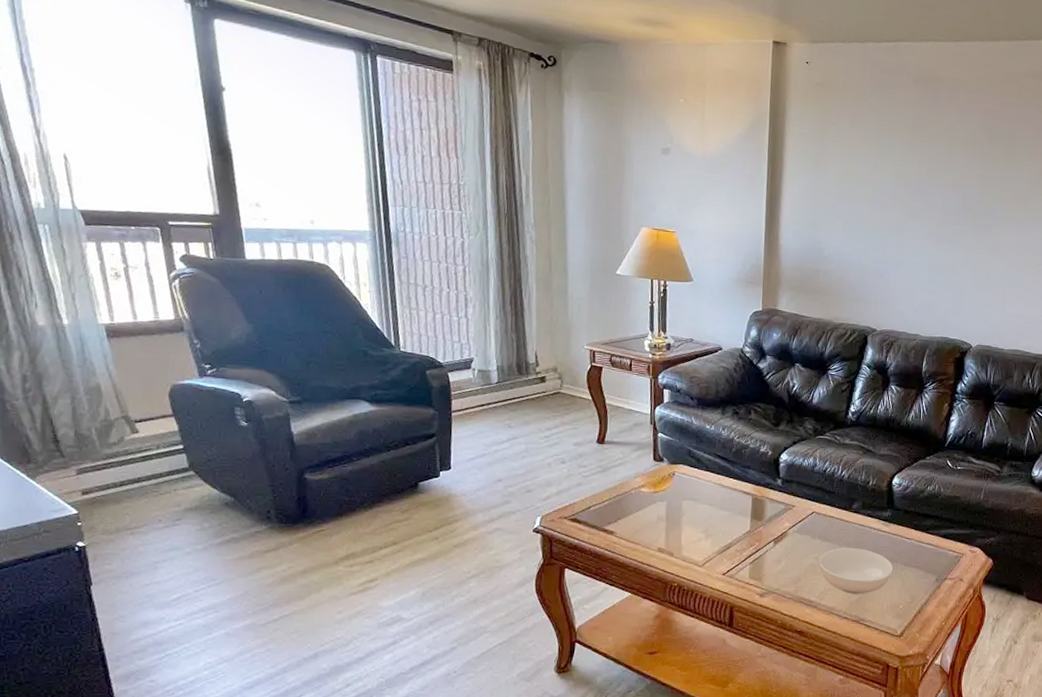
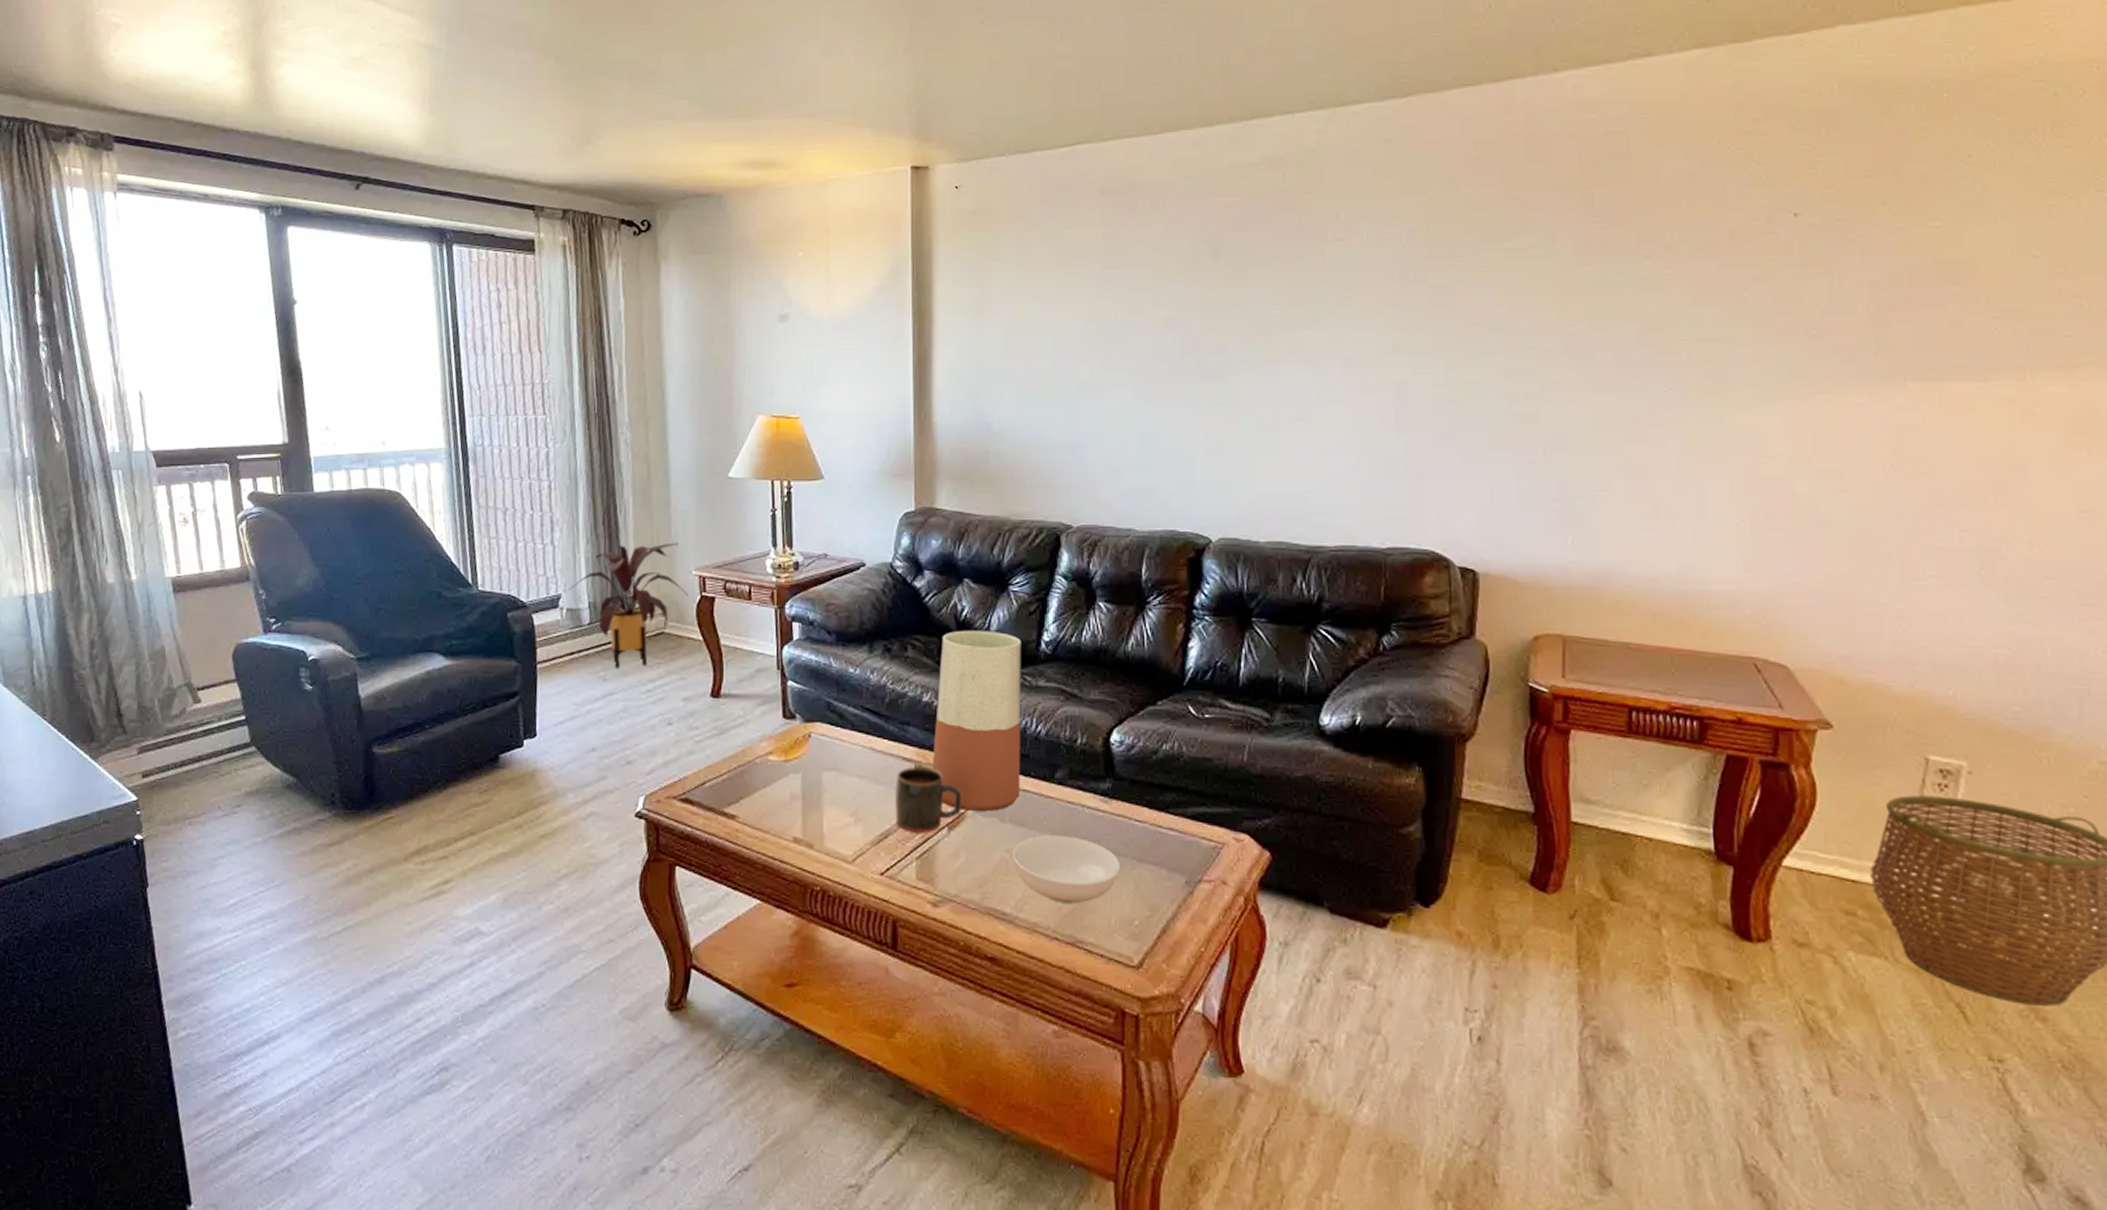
house plant: none [480,322,581,419] -> present [569,543,689,669]
mug: none [735,499,786,545] -> present [895,767,963,833]
vase: none [764,401,835,531] -> present [931,630,1021,811]

